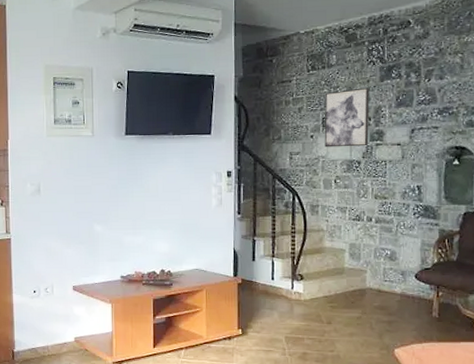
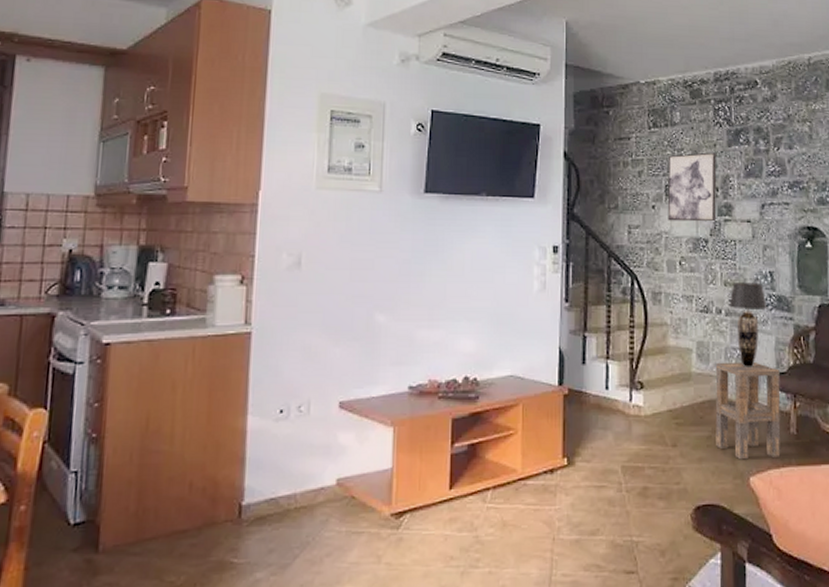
side table: none [365,259,425,336] -> present [715,362,781,460]
table lamp: none [379,195,415,264] -> present [729,282,768,367]

